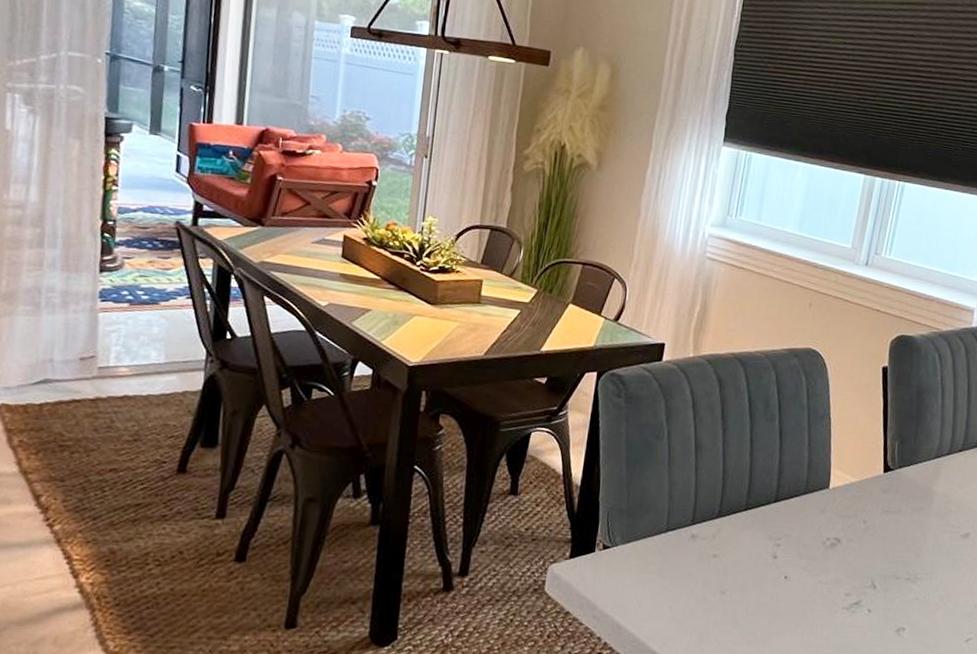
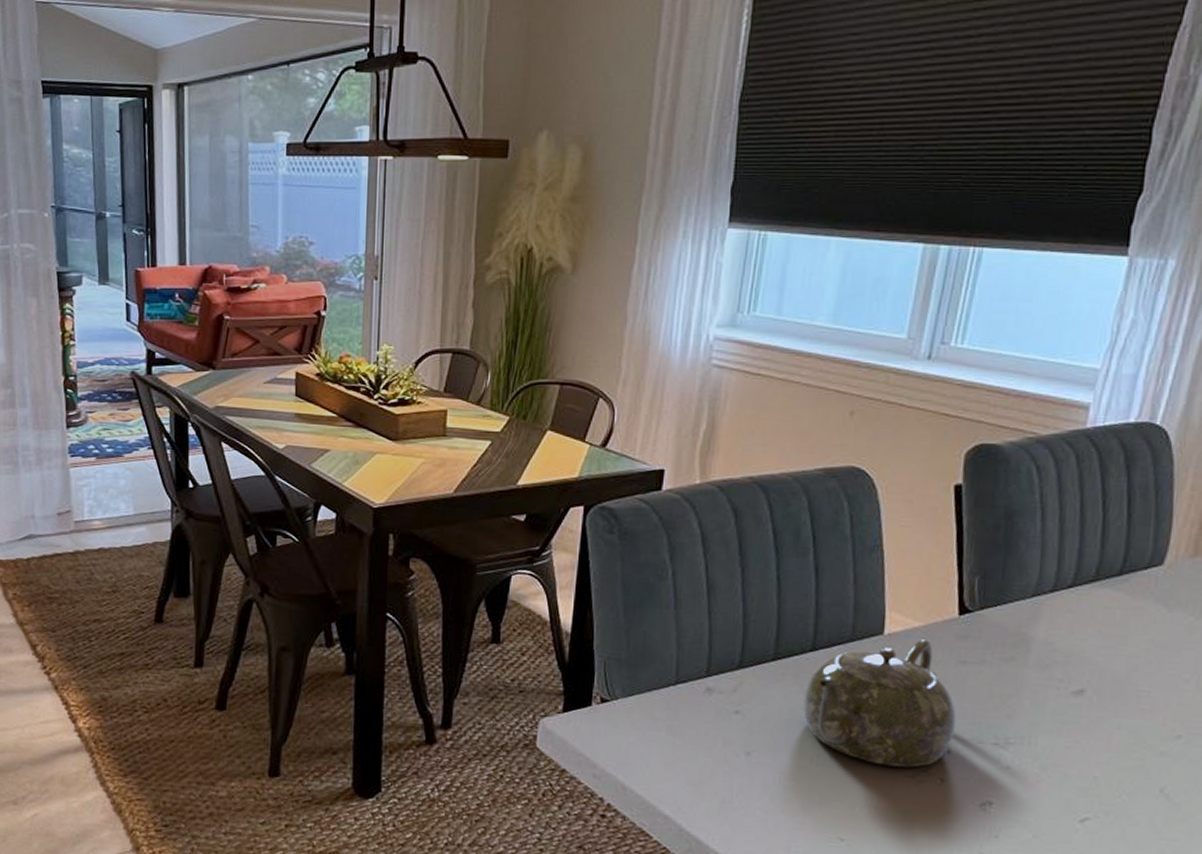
teapot: none [767,492,881,601] -> present [803,639,957,768]

